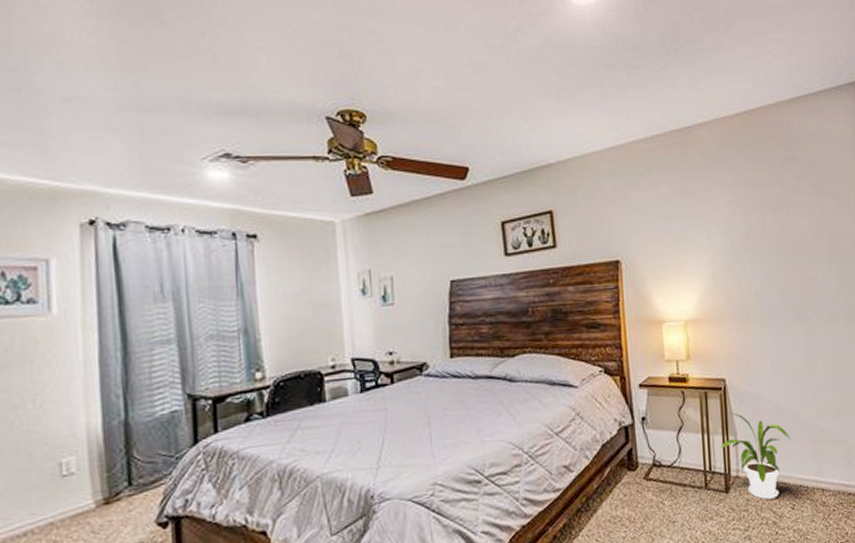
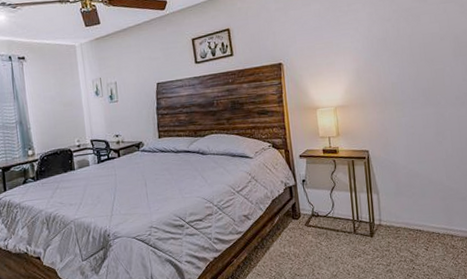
house plant: present [719,411,790,500] -> none [365,175,423,243]

